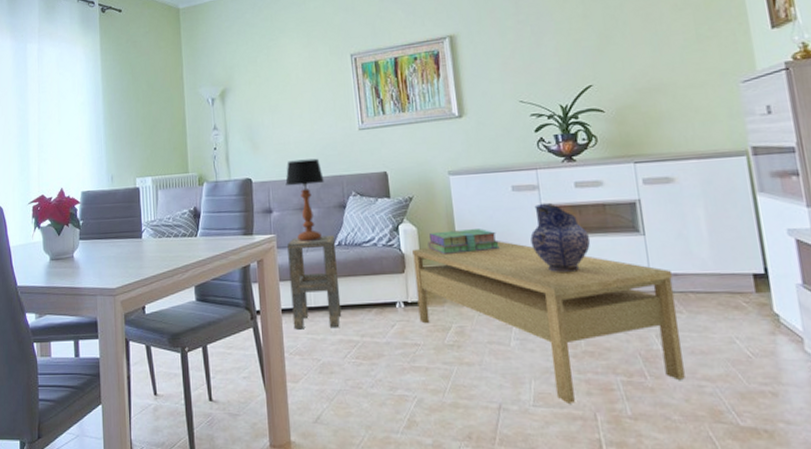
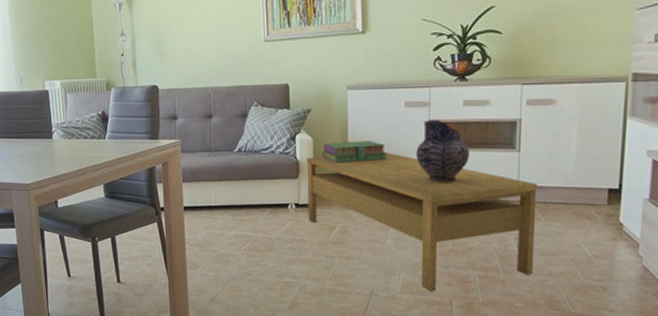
table lamp: present [285,158,324,242] -> none [191,68,228,148]
side table: present [287,235,342,330] -> none [191,142,239,225]

